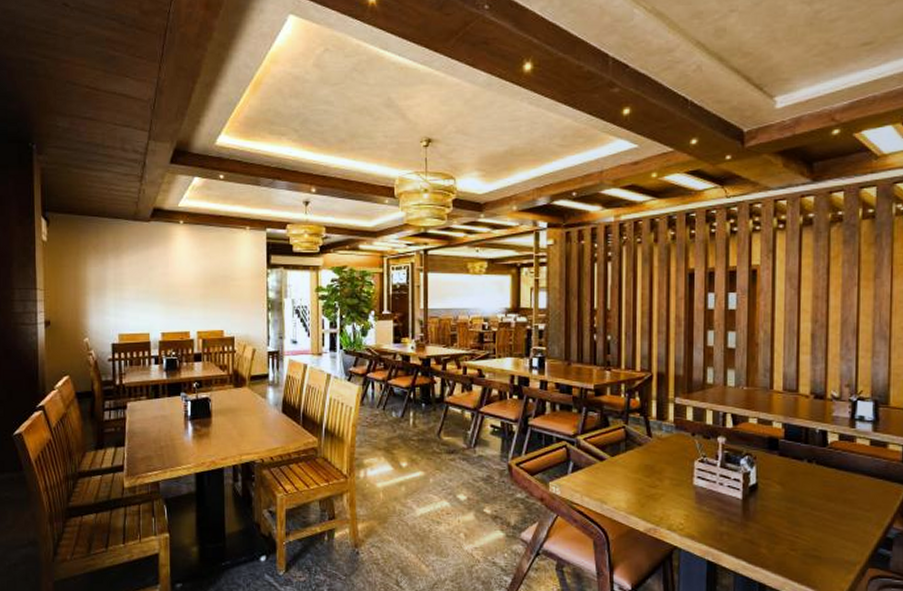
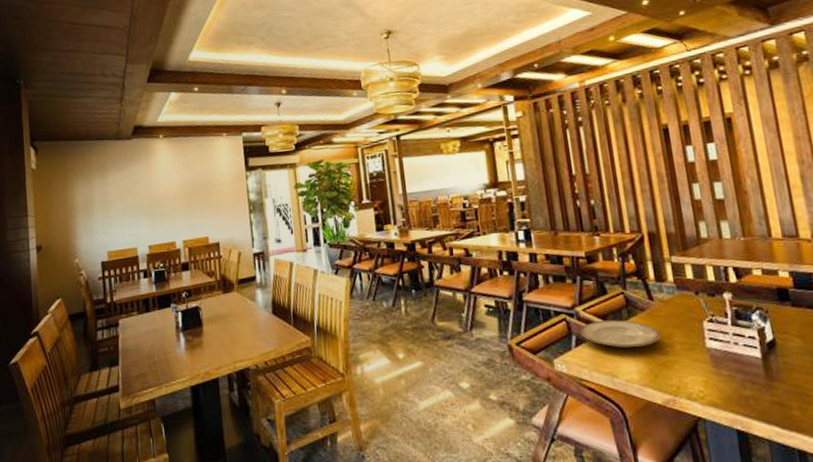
plate: none [579,451,653,478] -> present [580,320,661,348]

